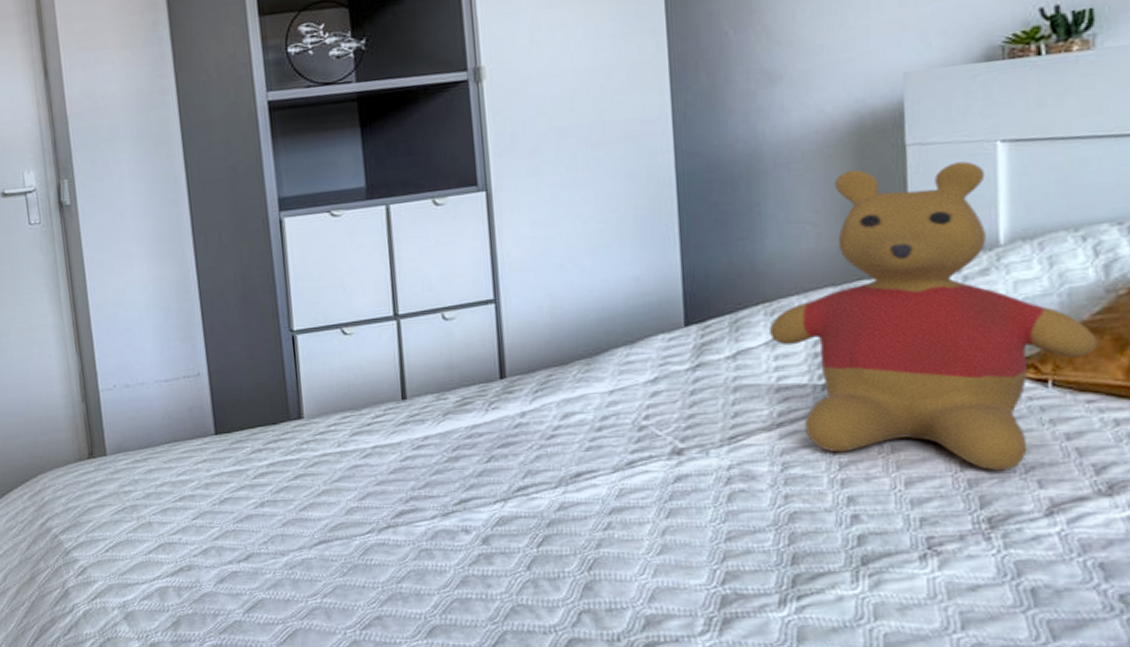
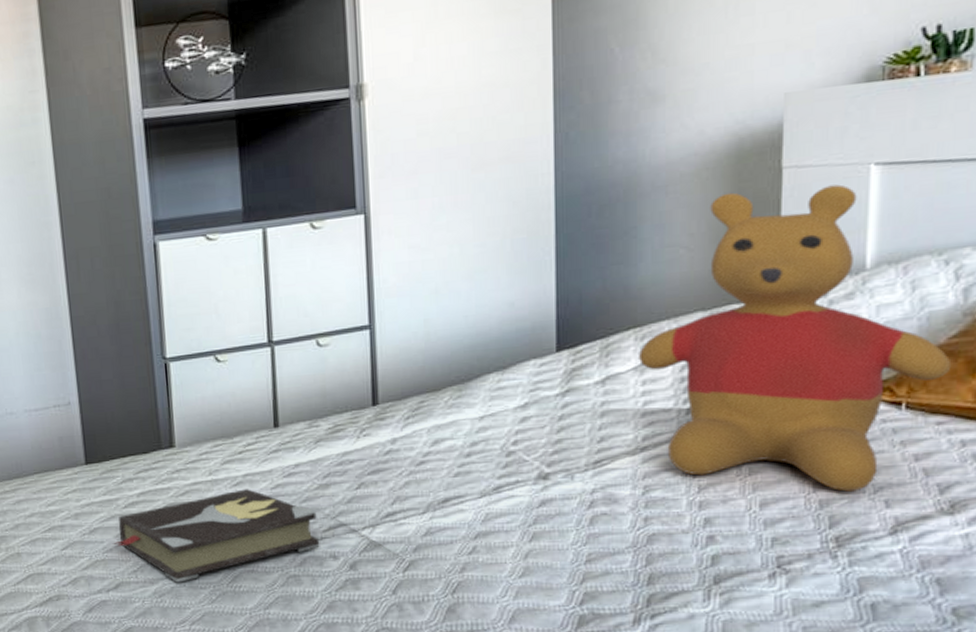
hardback book: none [242,461,451,555] -> present [111,489,320,583]

